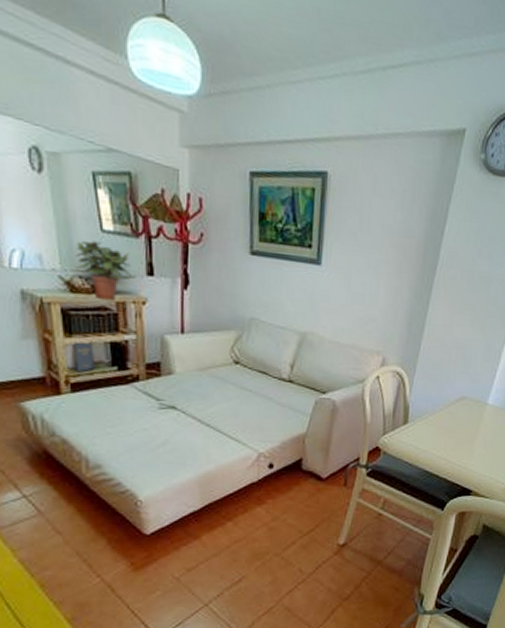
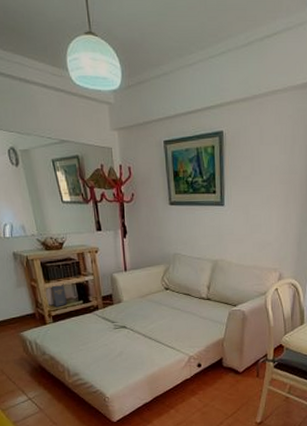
potted plant: present [72,241,136,302] -> none [45,210,89,253]

